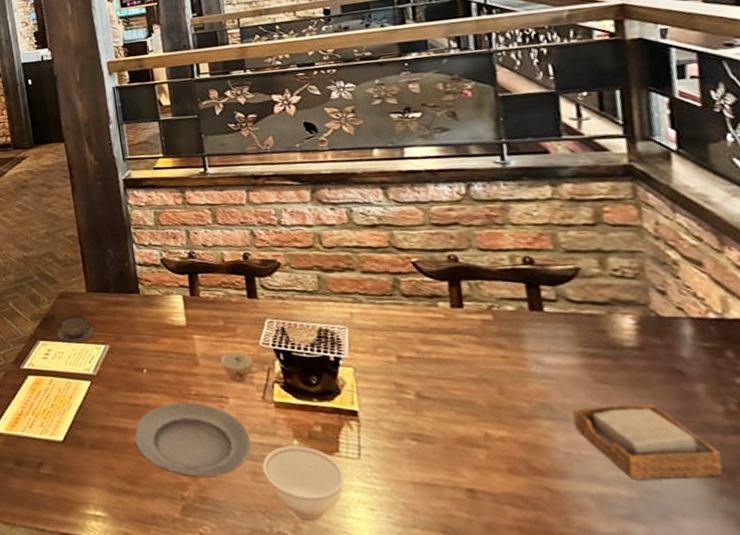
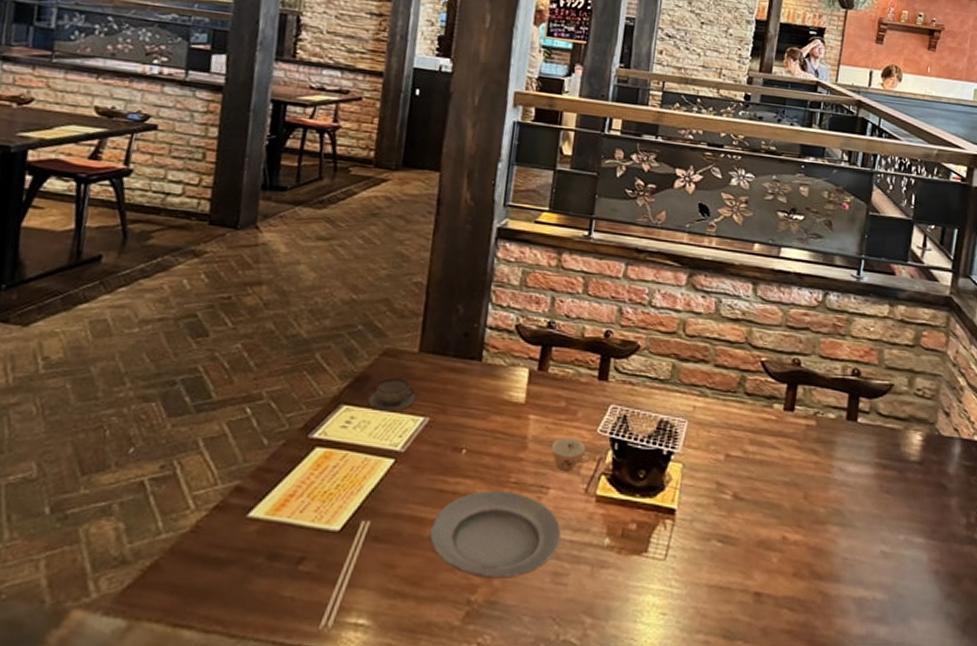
chopsticks: none [66,432,86,521] -> present [317,521,371,631]
bowl: present [262,446,345,521] -> none [565,544,646,627]
napkin holder: present [572,404,723,480] -> none [855,514,955,585]

